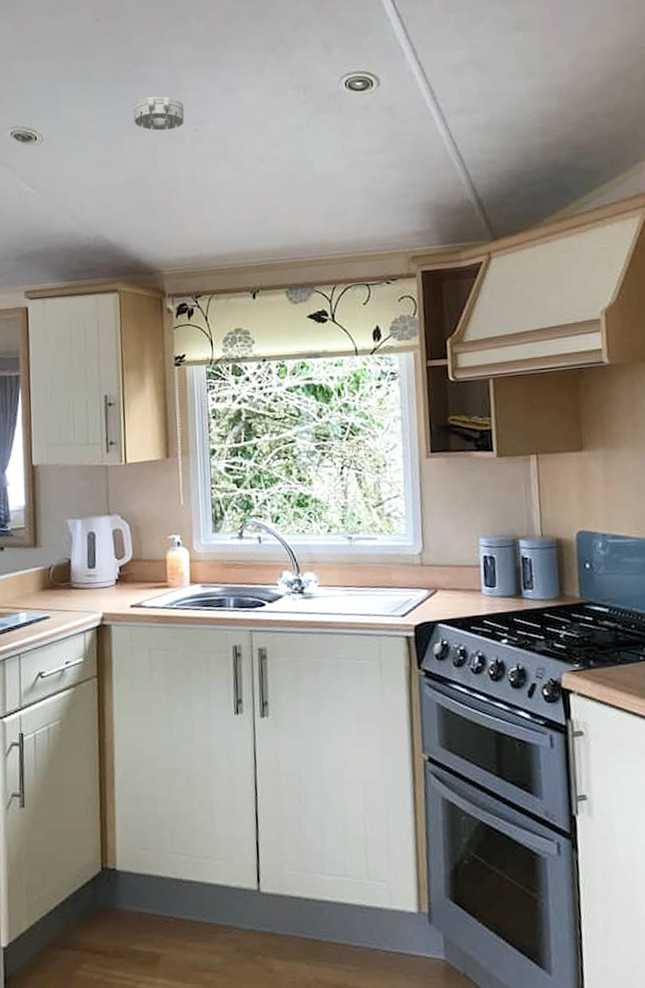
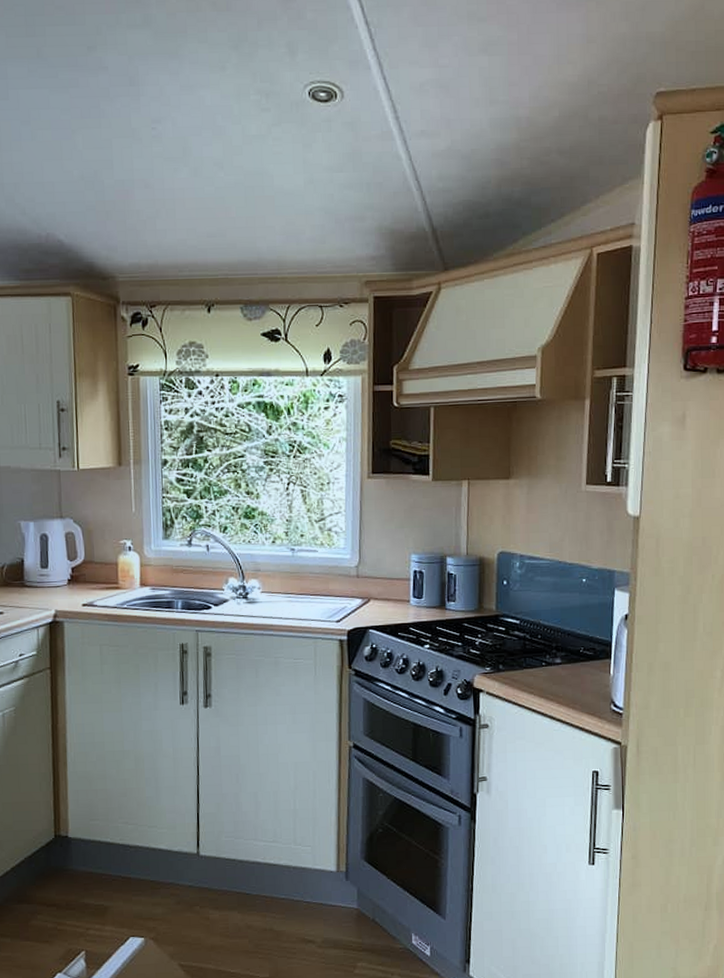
smoke detector: present [133,96,185,131] -> none [87,86,142,126]

